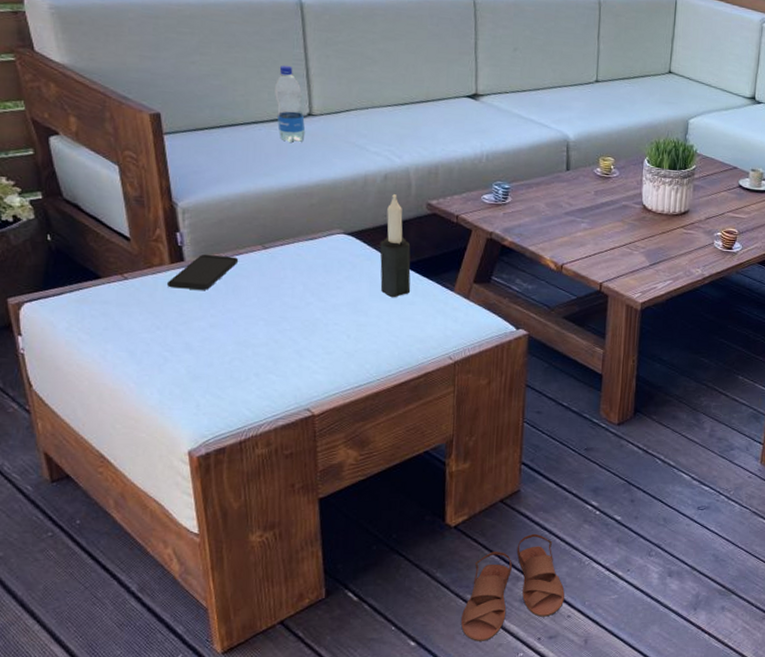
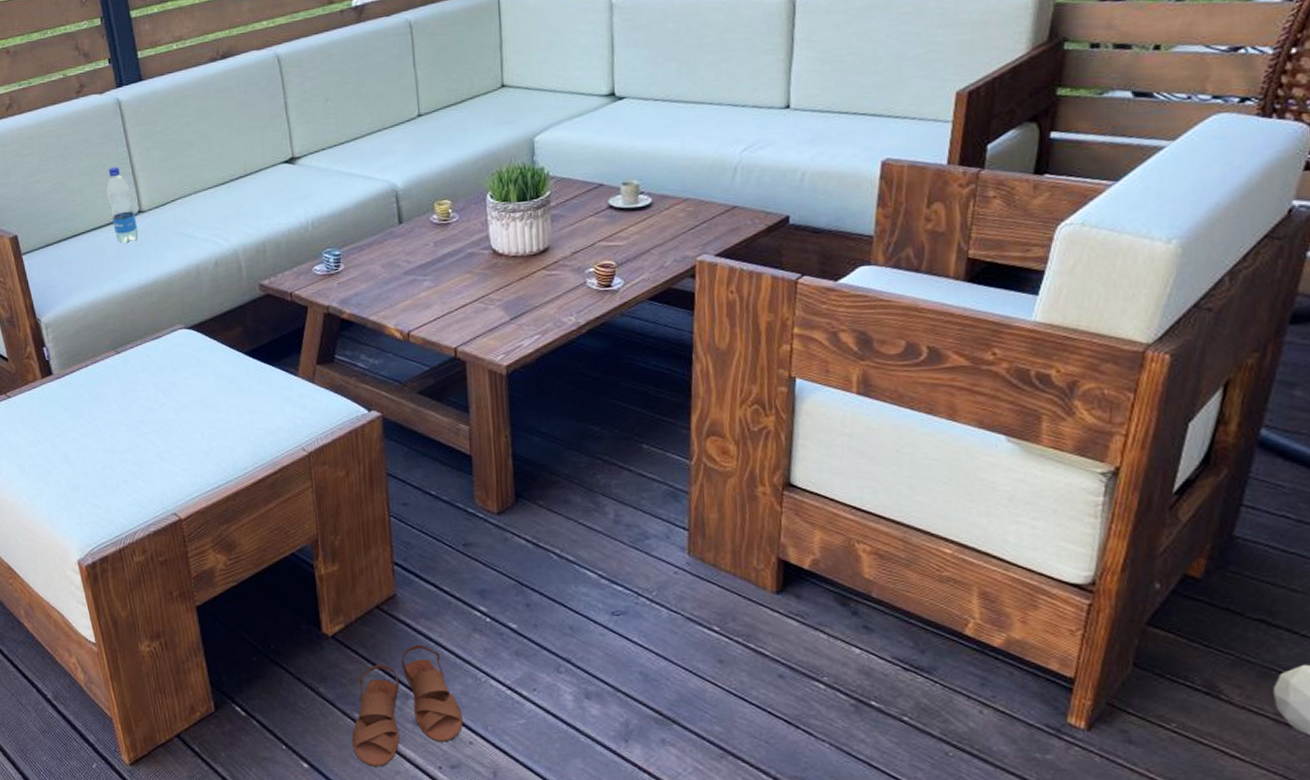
mobile phone: present [167,254,239,290] -> none [42,365,97,402]
candle: present [379,194,411,297] -> none [219,280,255,389]

